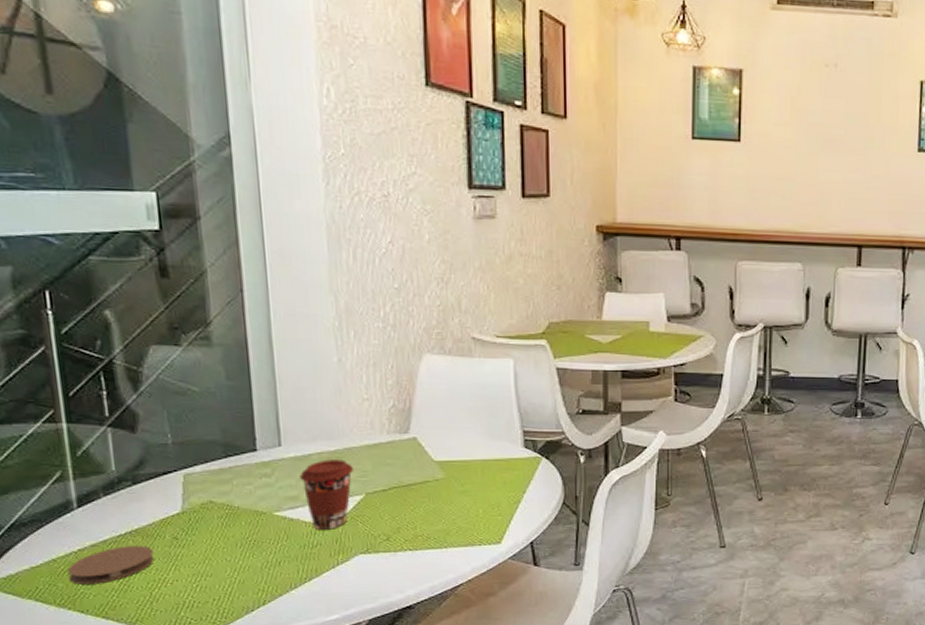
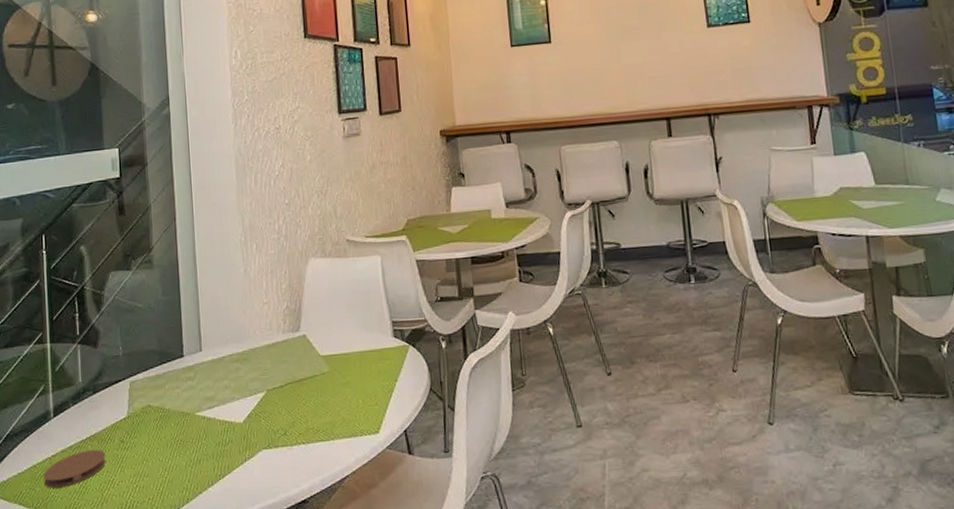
coffee cup: present [299,460,353,530] -> none [215,360,257,427]

